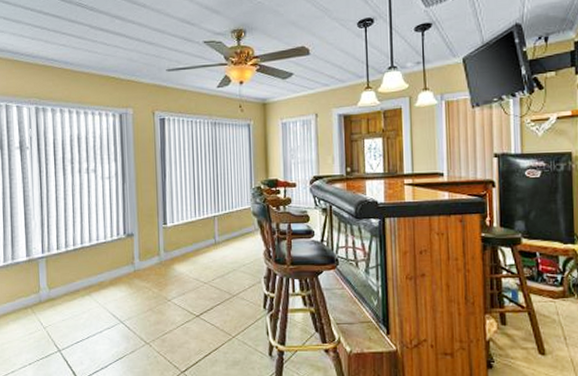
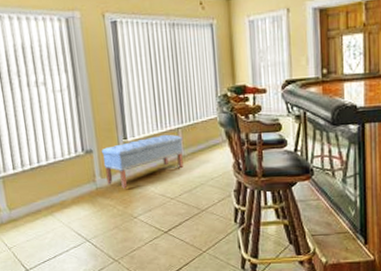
bench: none [142,221,218,272] -> present [102,134,184,189]

